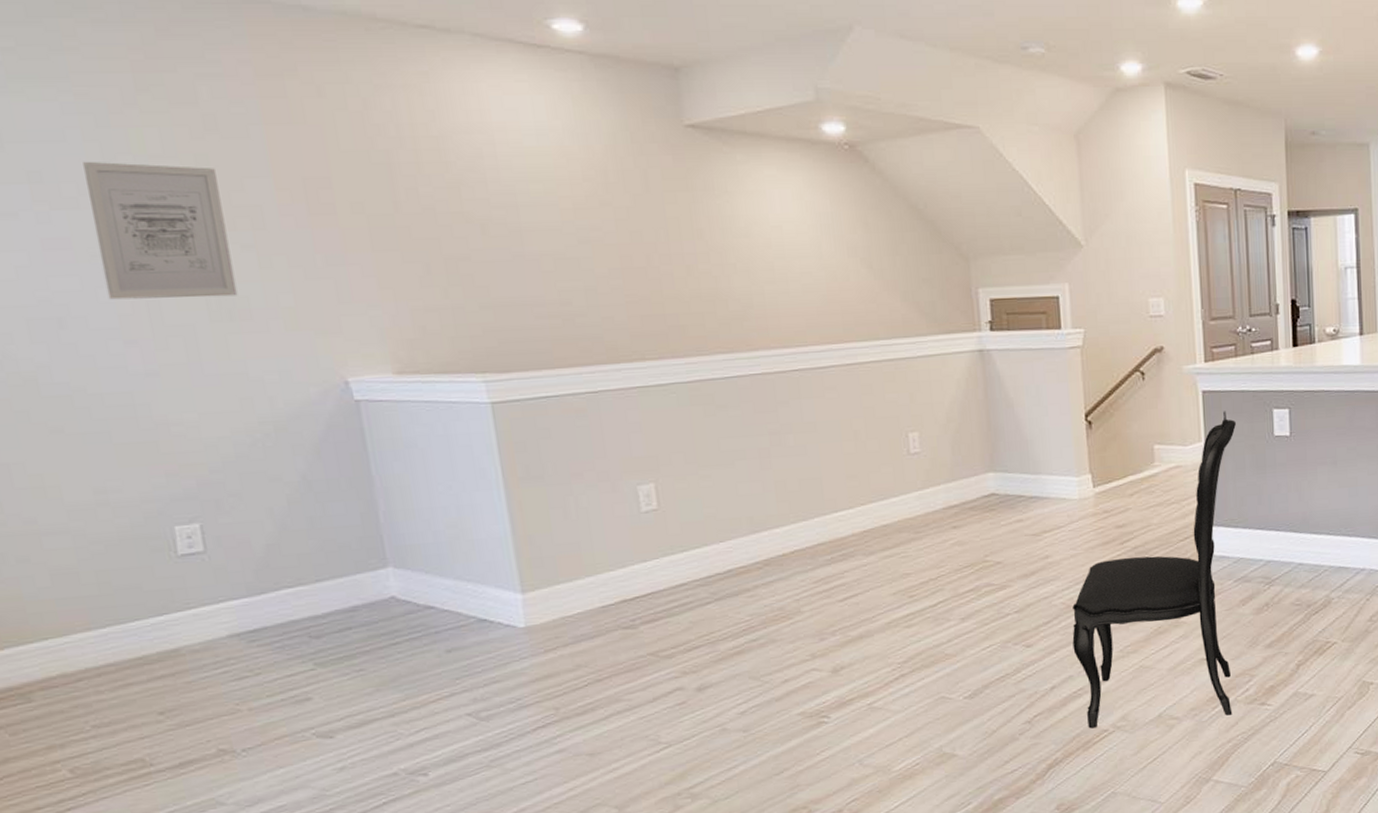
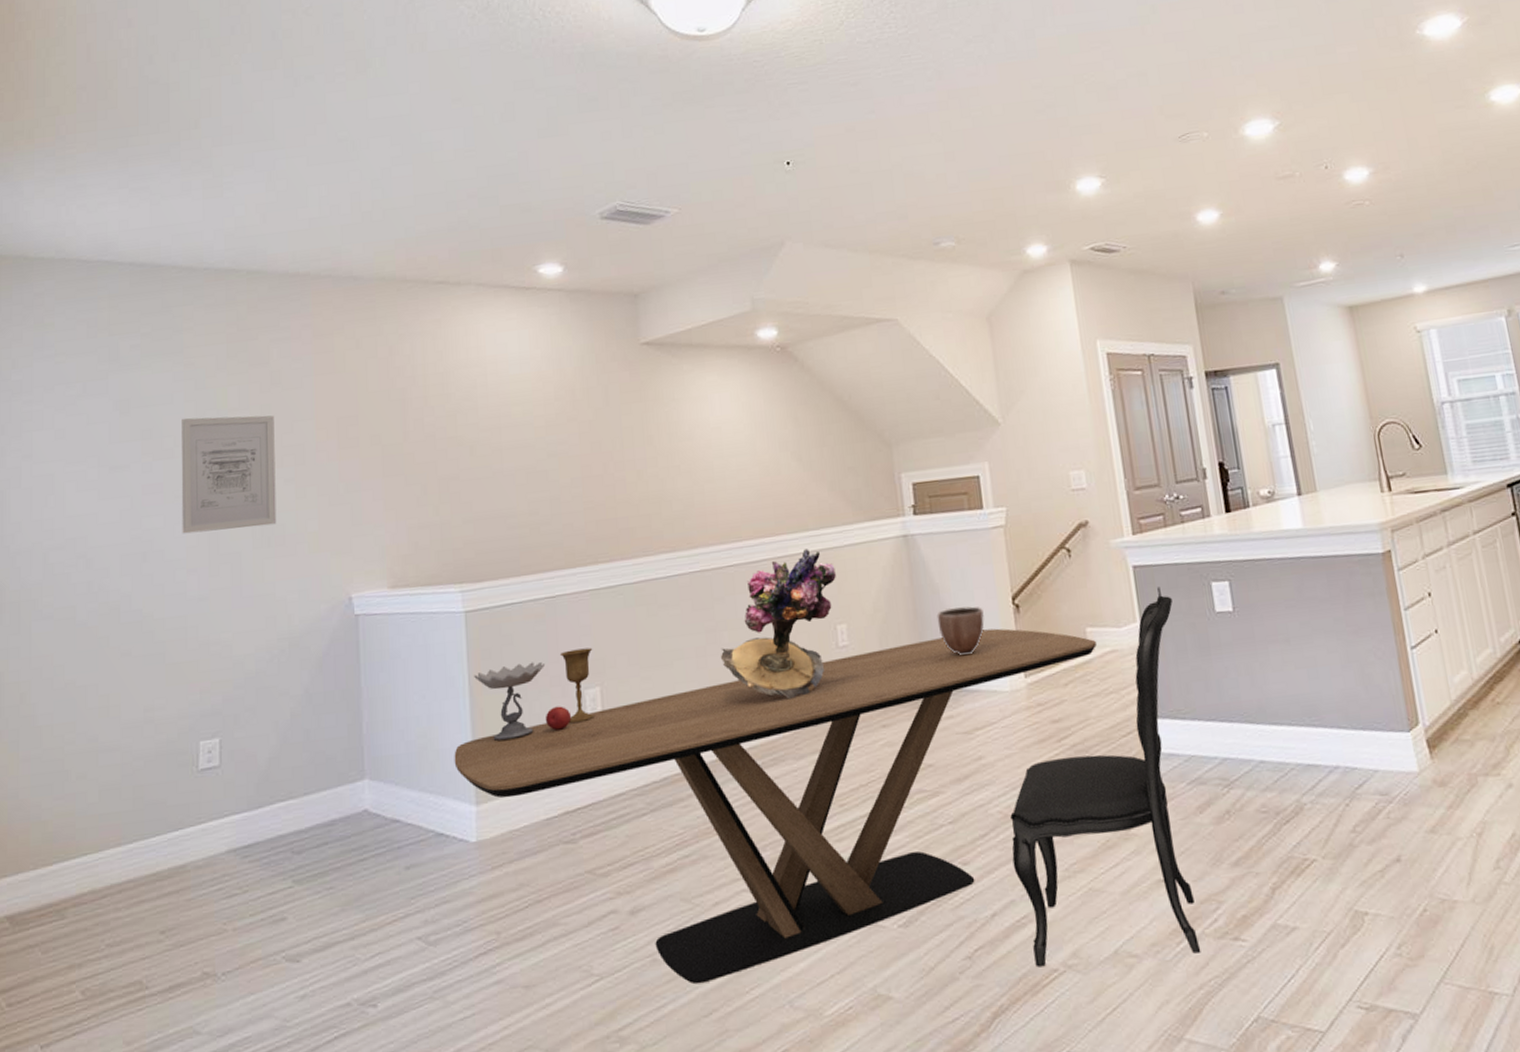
dining table: none [491,442,1163,749] -> present [454,628,1097,984]
goblet: none [508,445,650,532] -> present [474,647,595,741]
bouquet: none [785,358,908,501] -> present [720,549,836,699]
decorative bowl: none [1010,421,1057,466] -> present [936,606,984,656]

